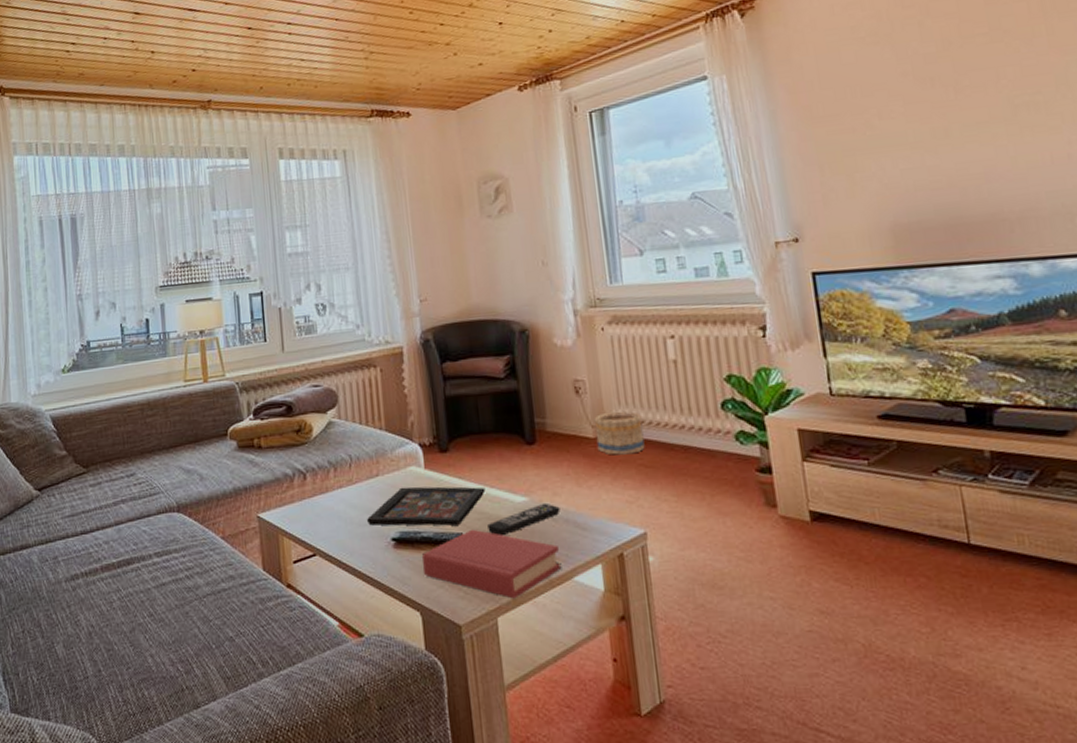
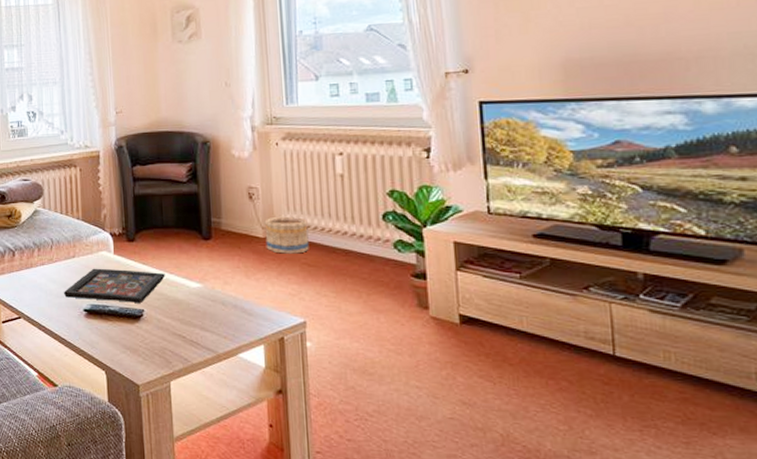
hardback book: present [421,529,562,599] -> none [108,307,229,368]
remote control: present [487,502,561,537] -> none [166,289,230,315]

